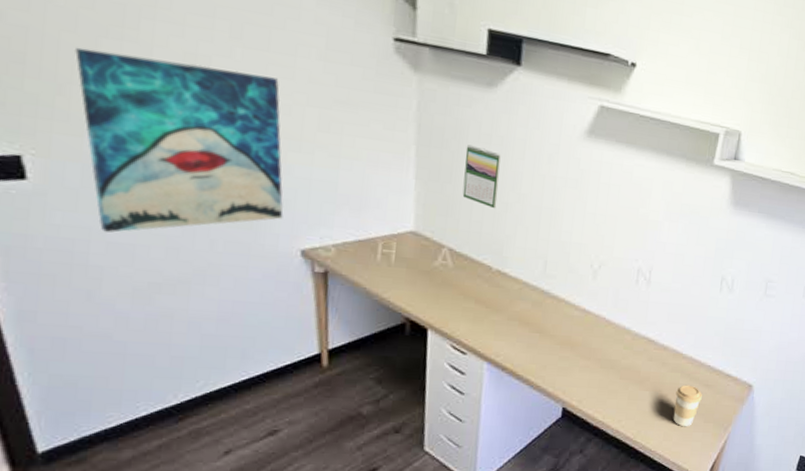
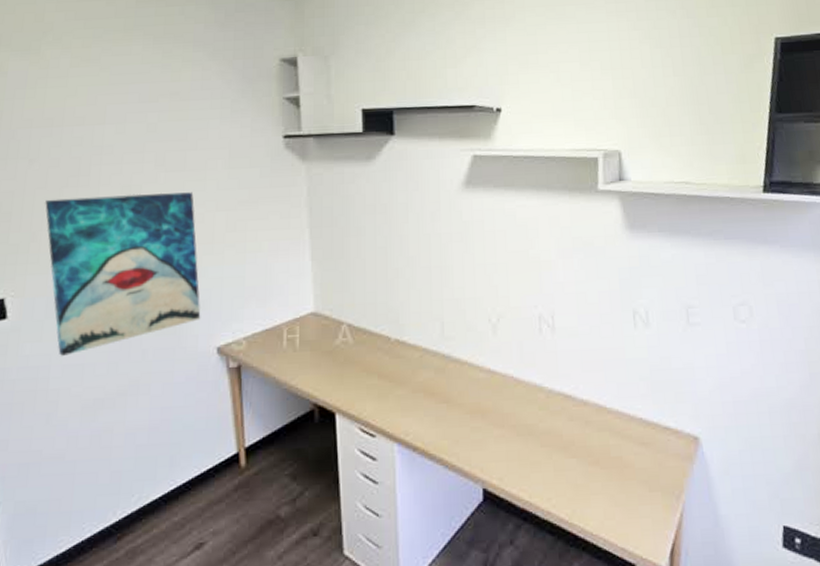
calendar: present [462,145,501,209] -> none [354,218,388,277]
coffee cup: present [673,385,702,427] -> none [608,445,641,500]

